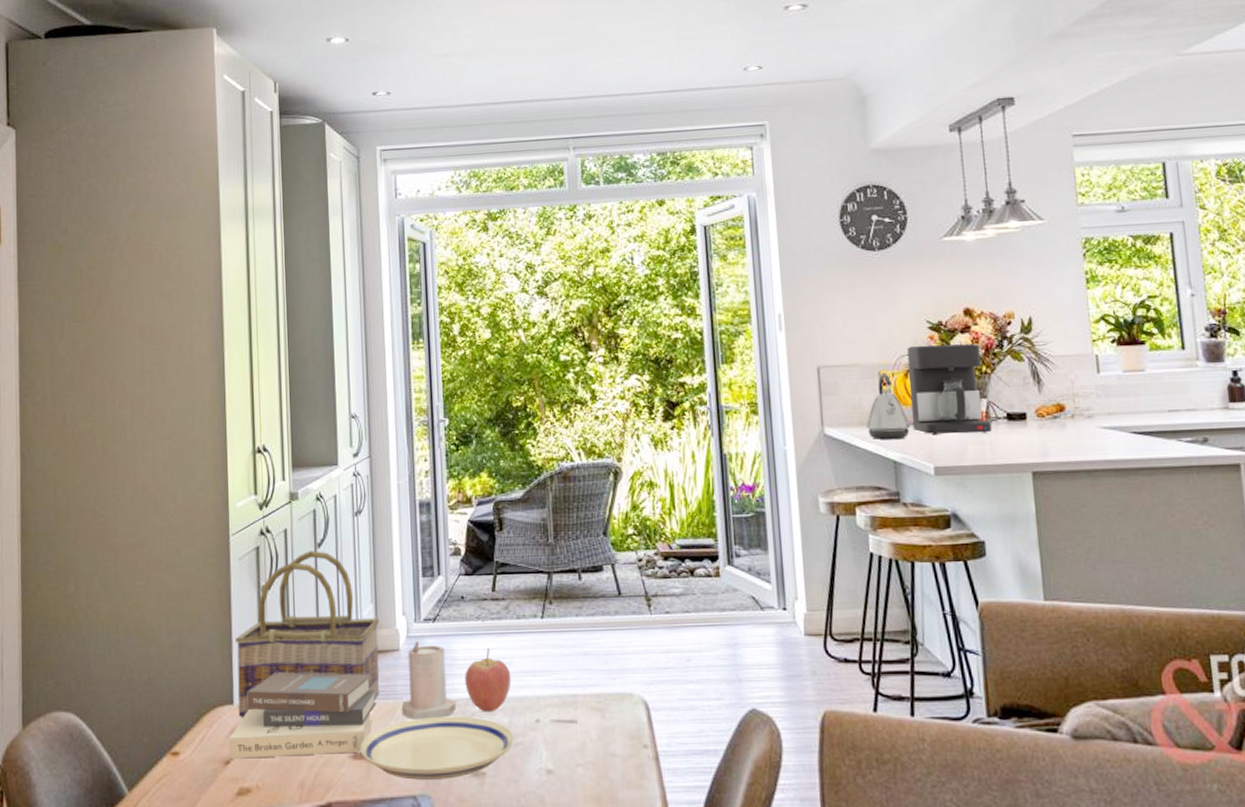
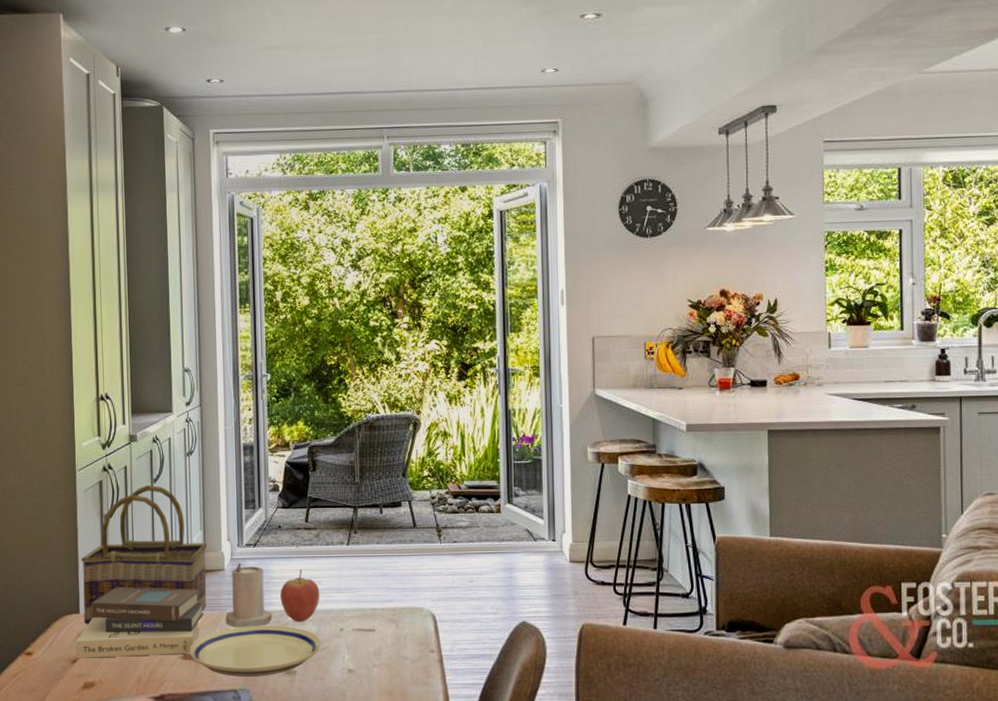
kettle: present [866,372,910,439] -> none [631,343,668,400]
coffee maker: present [907,343,992,435] -> none [669,320,737,398]

